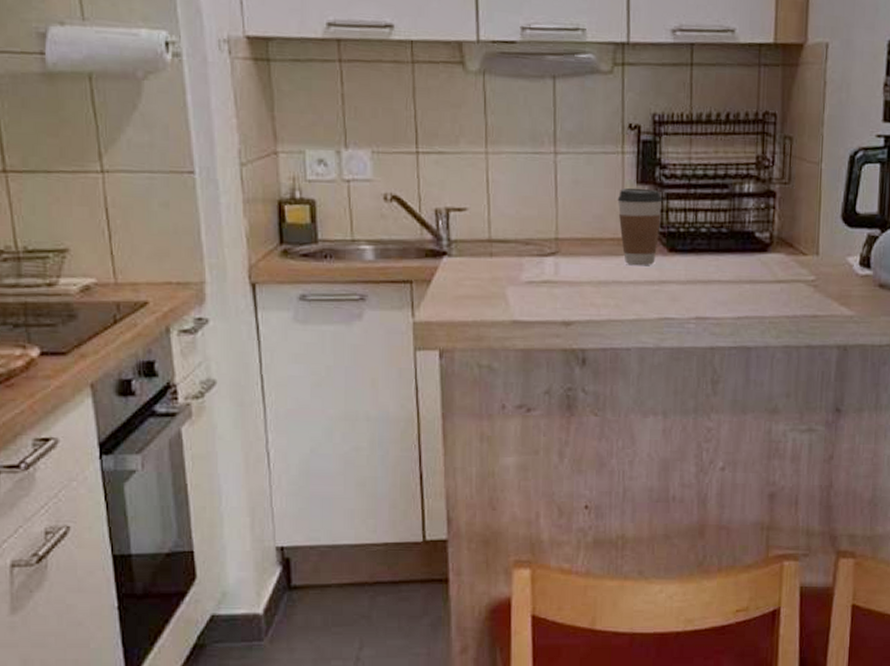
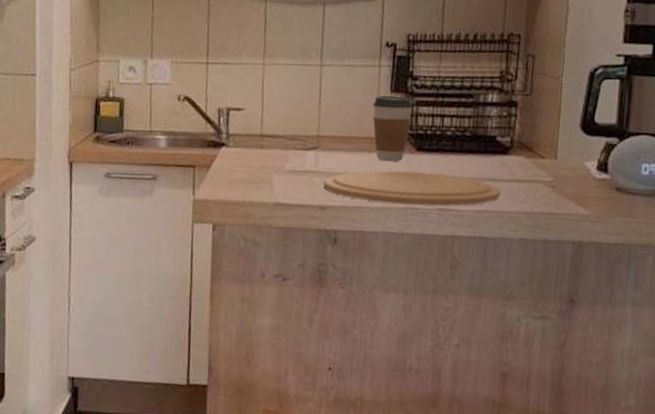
plate: none [566,276,762,315] -> present [323,171,501,206]

